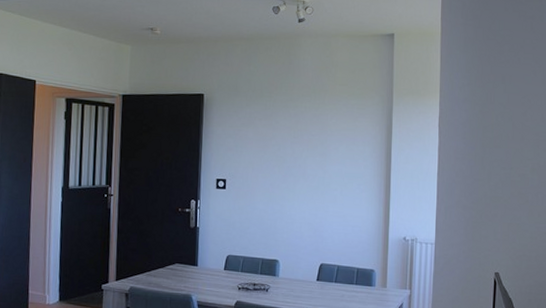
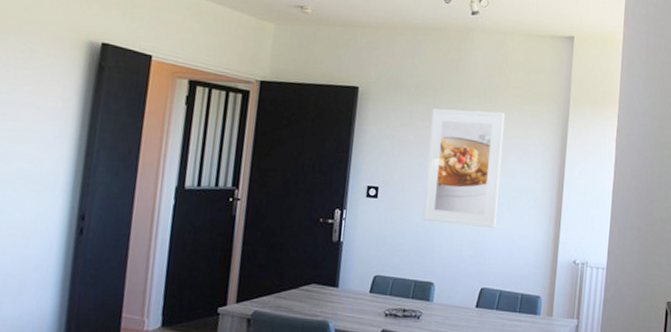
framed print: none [265,107,333,211] -> present [422,108,505,228]

